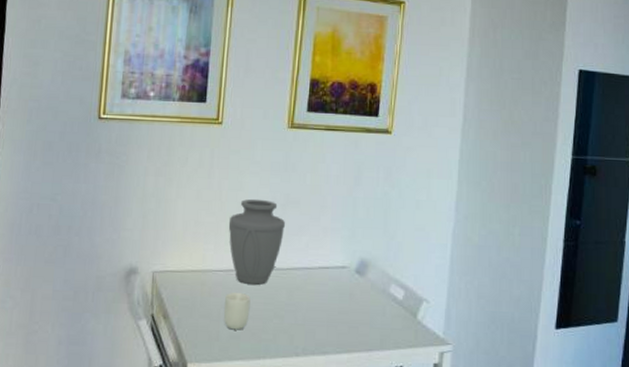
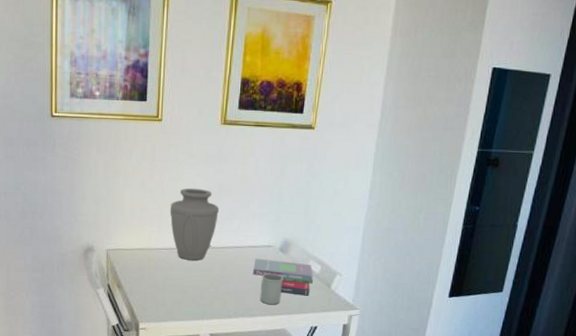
cup: present [223,292,251,330] -> none [167,266,190,297]
books: none [325,281,396,328] -> present [253,258,313,296]
mug: none [333,300,361,340] -> present [260,273,283,305]

